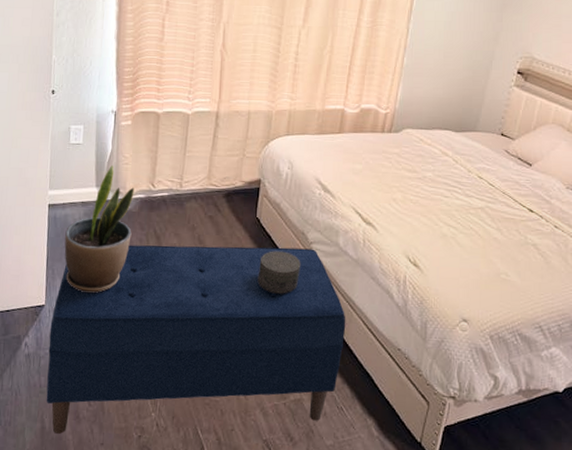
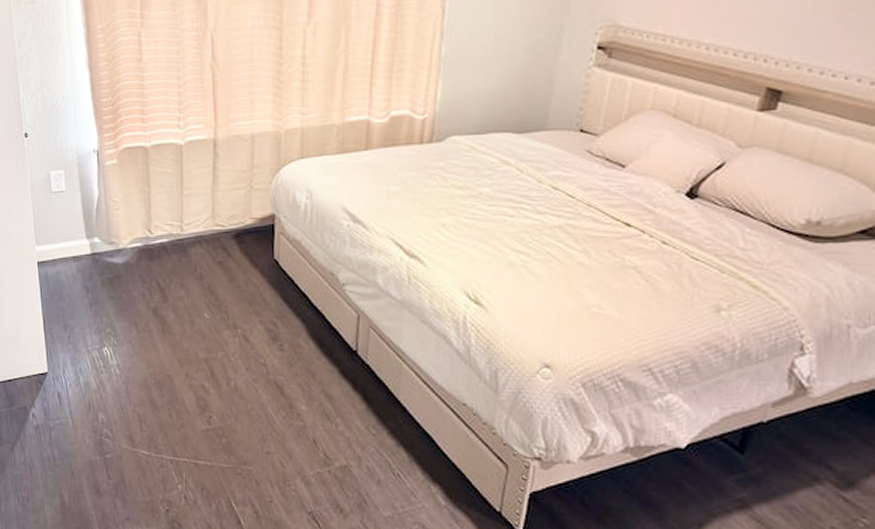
bench: present [46,245,346,435] -> none [56,291,396,510]
potted plant: present [64,165,135,294] -> none [59,213,132,357]
decorative box: present [257,251,301,294] -> none [282,296,334,346]

